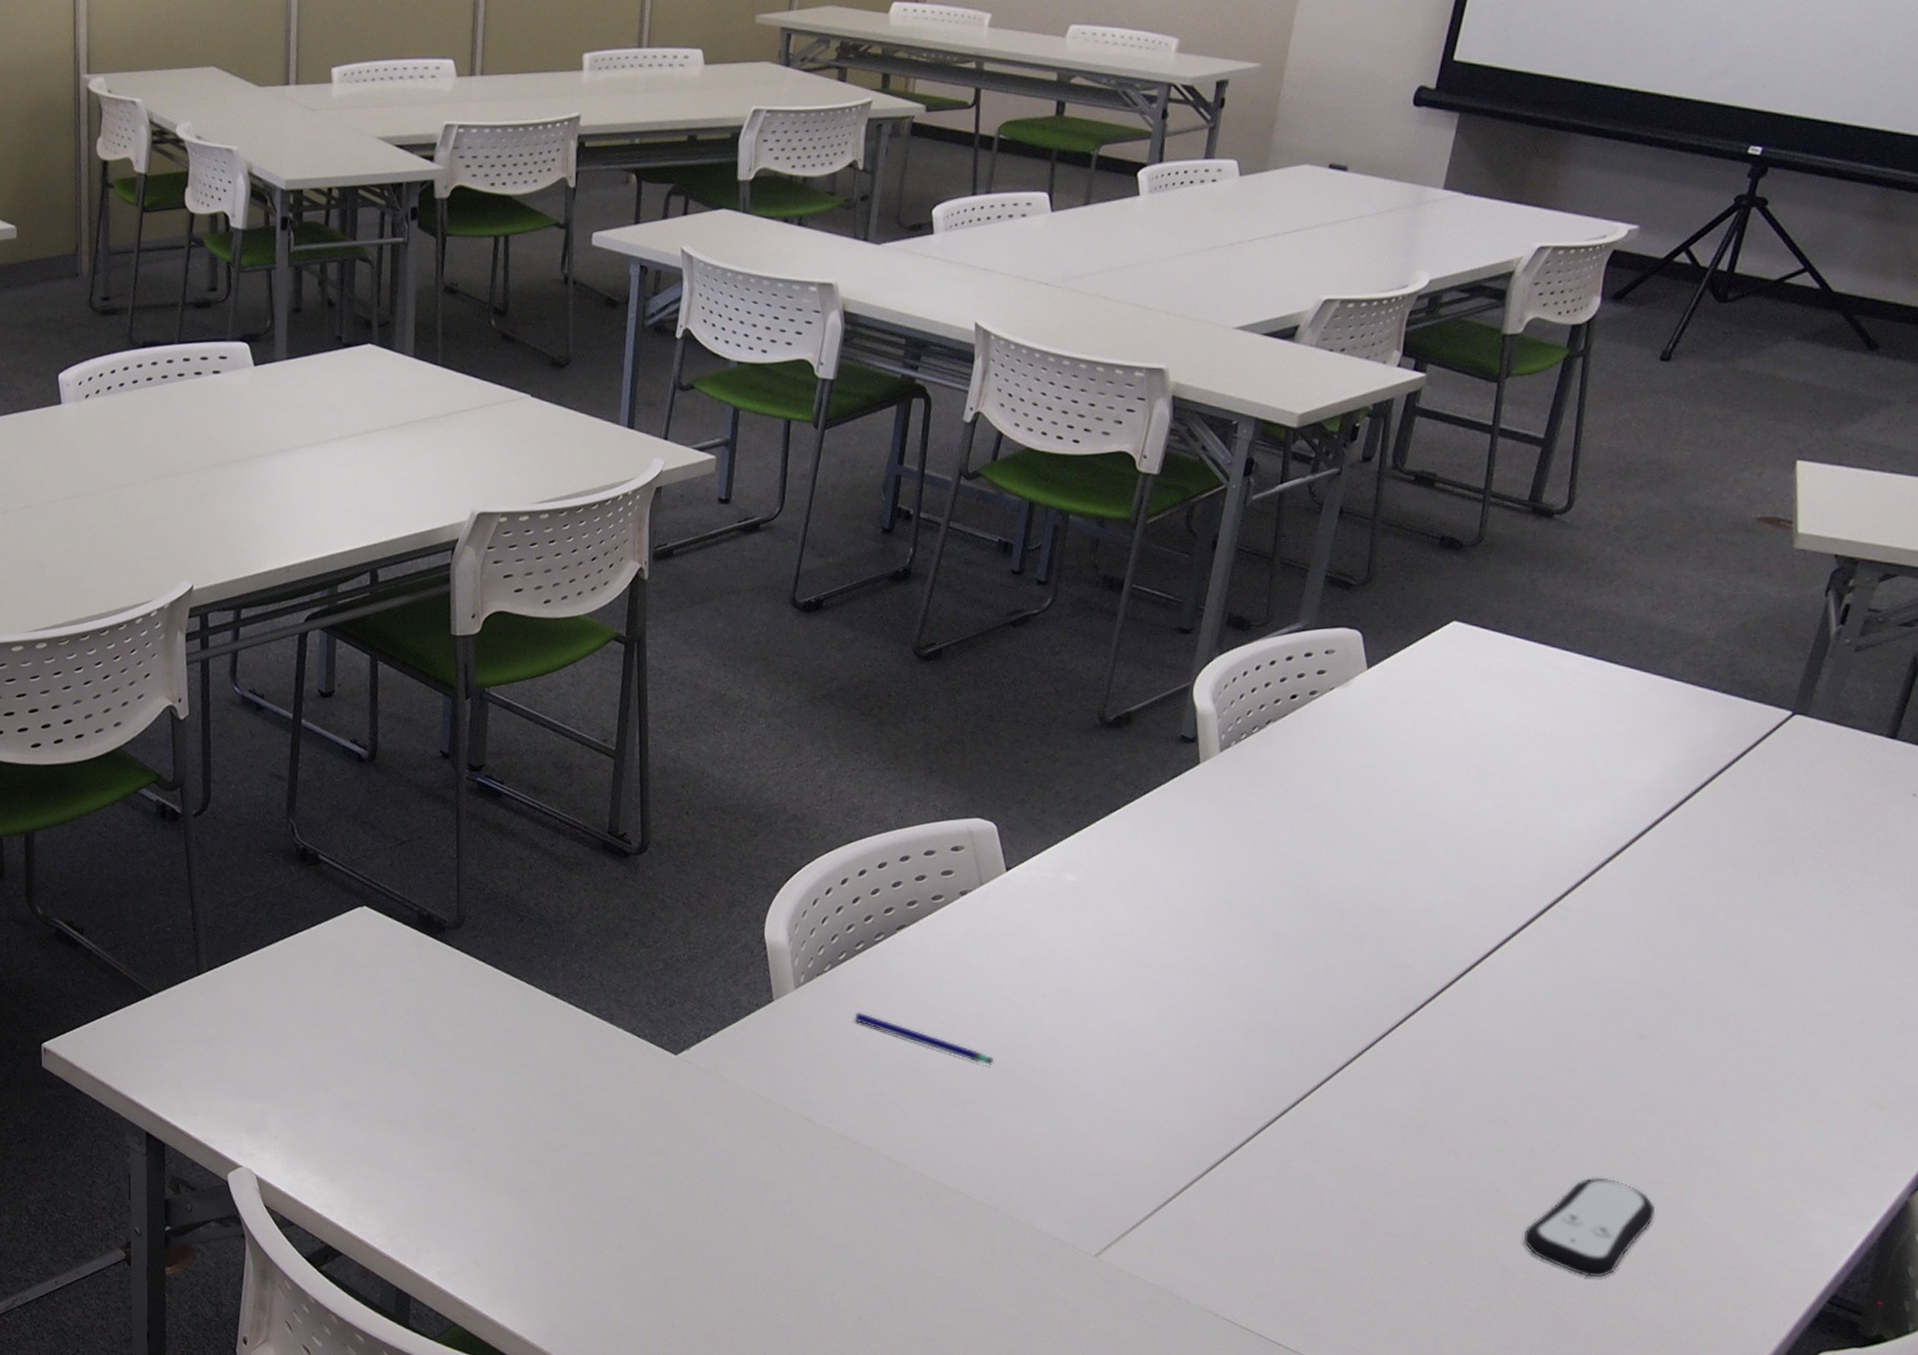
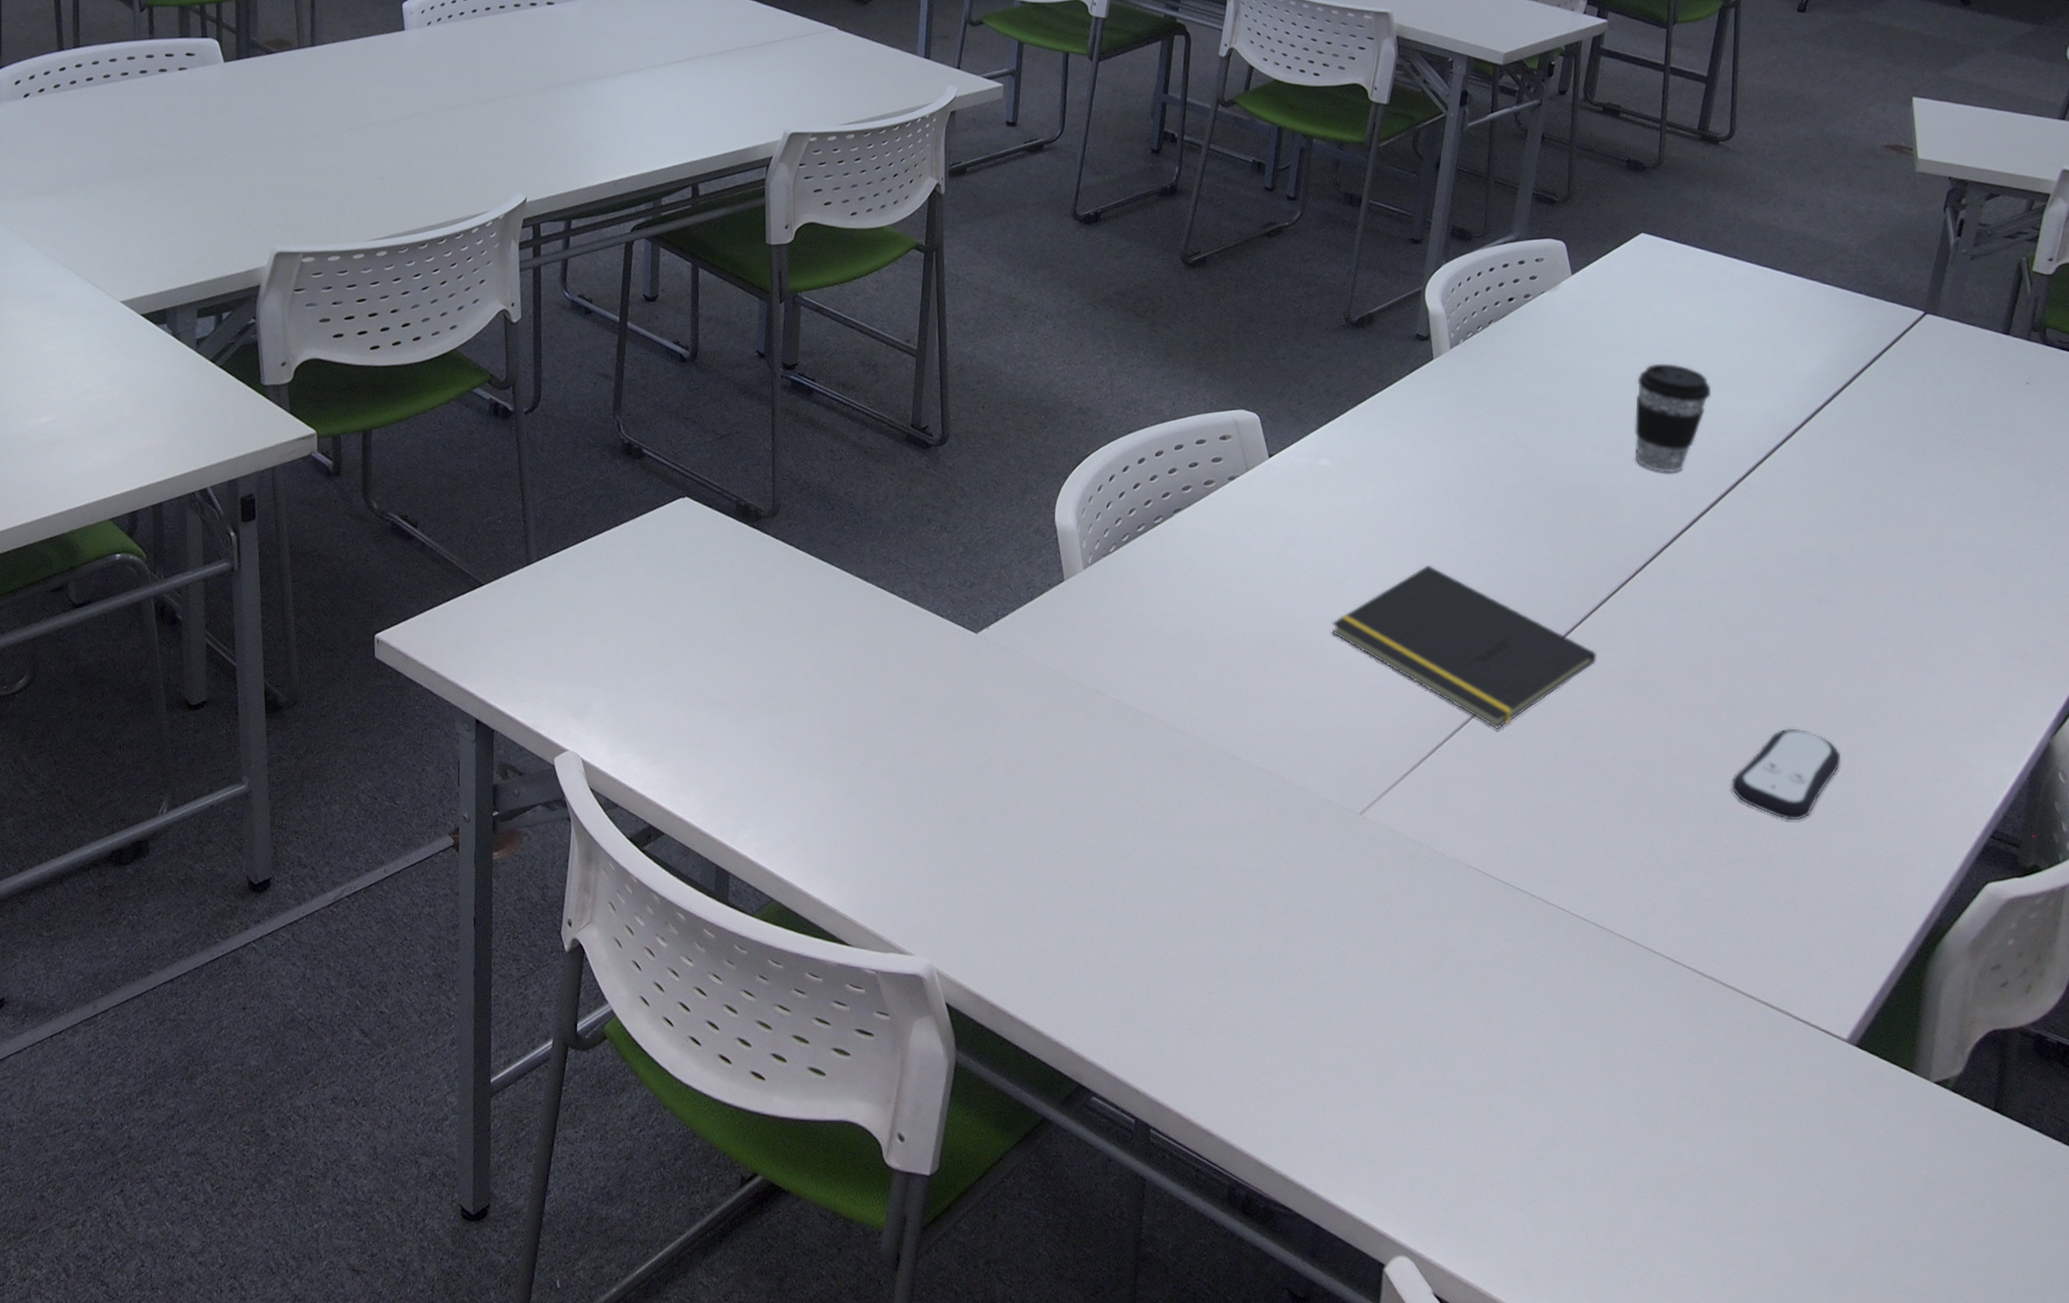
pen: present [854,1012,994,1065] -> none [1138,589,1264,637]
notepad: none [1071,990,1375,1170] -> present [1332,564,1597,729]
coffee cup: none [1430,769,1527,893] -> present [1634,363,1712,473]

